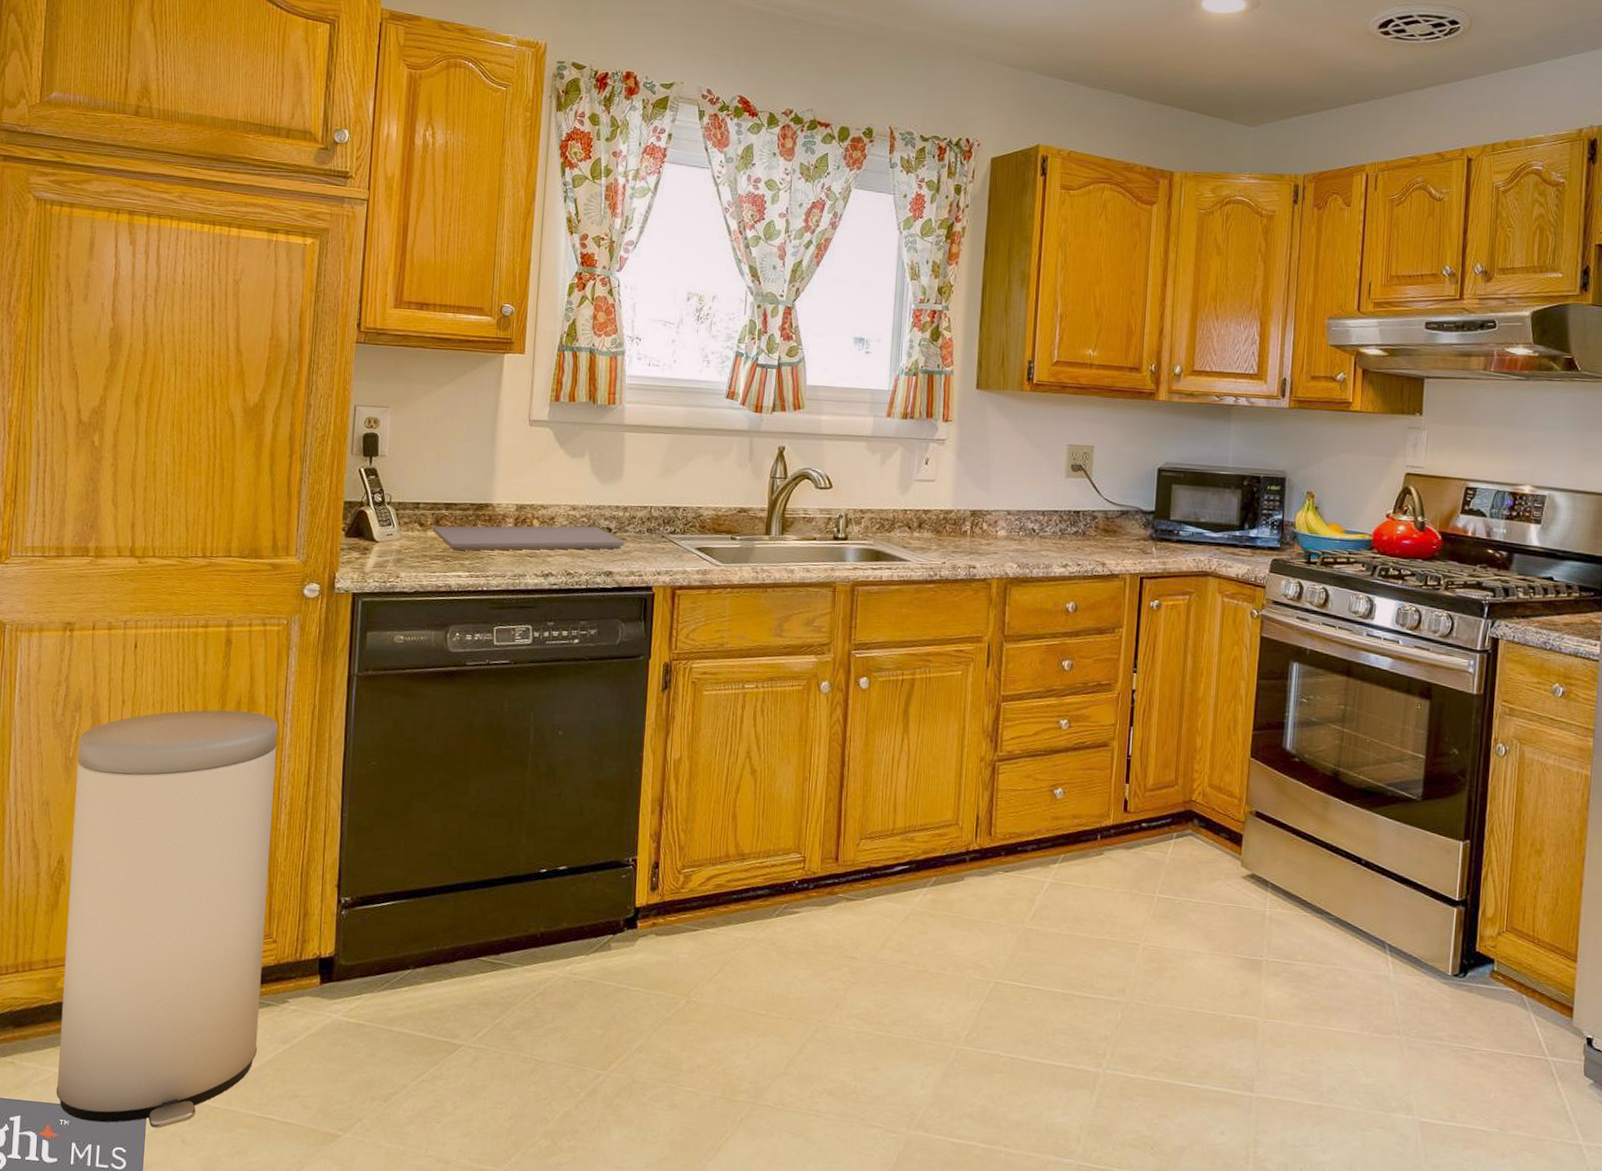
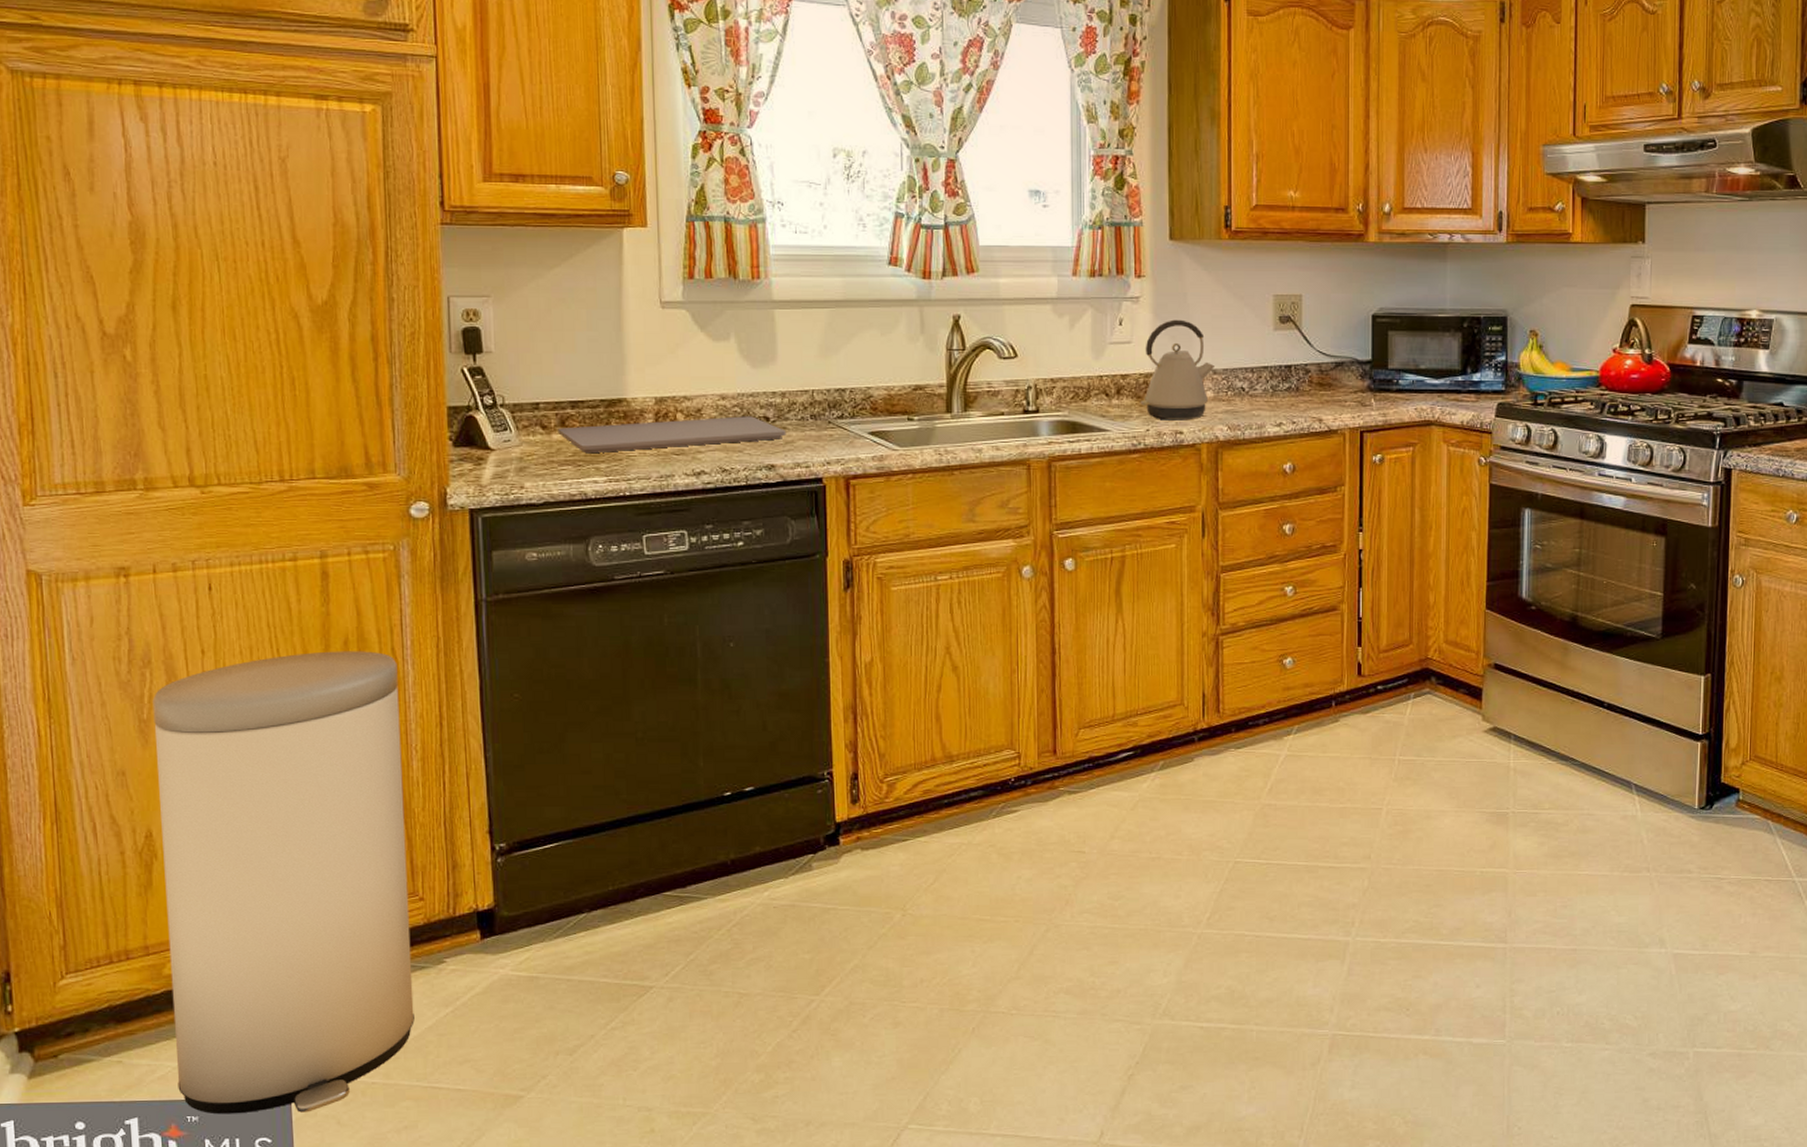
kettle: none [938,462,1010,556] -> present [1140,319,1216,421]

